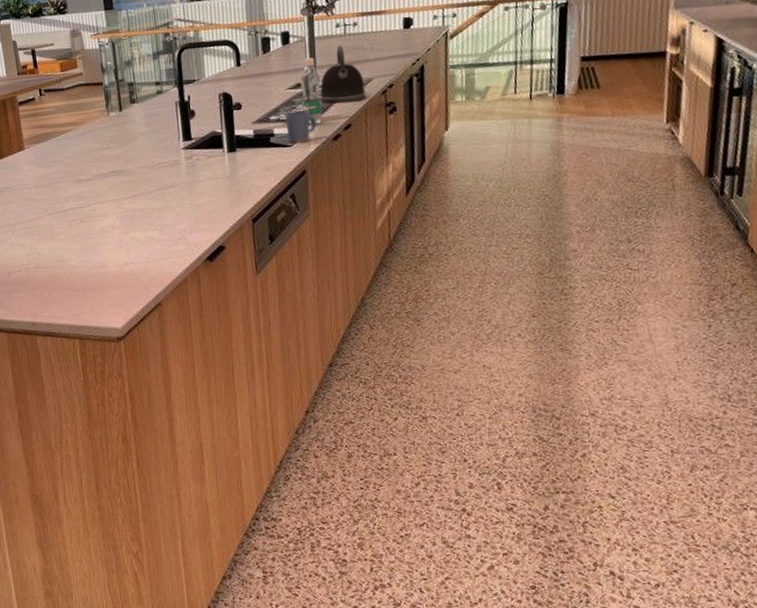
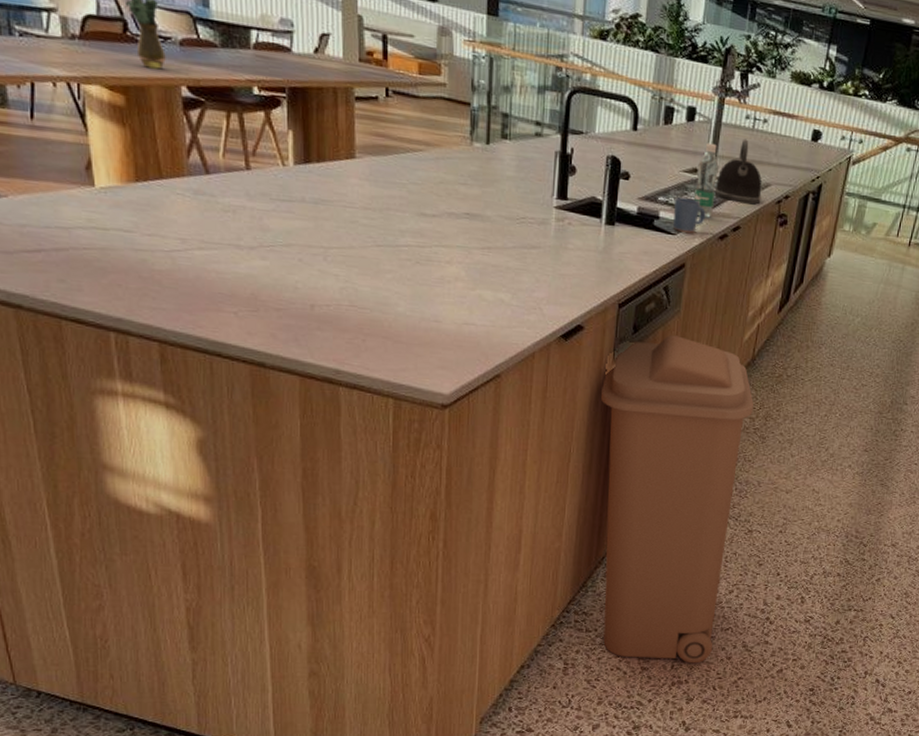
trash bin: none [250,237,411,565] -> present [601,335,754,664]

